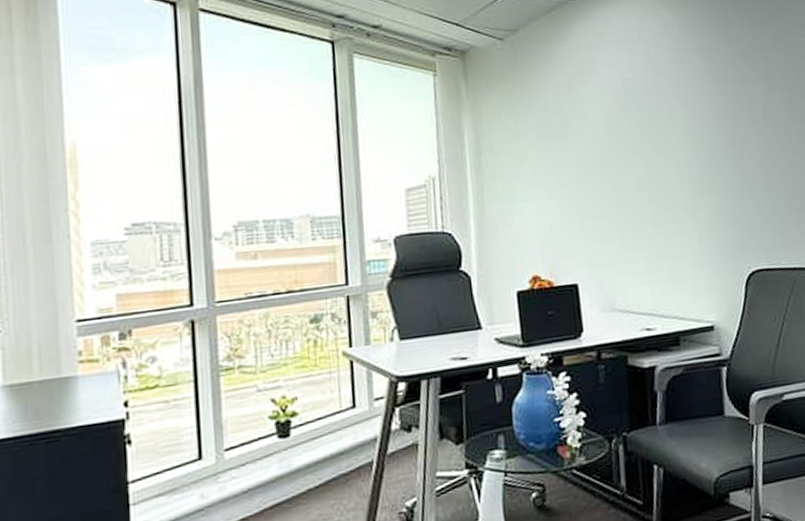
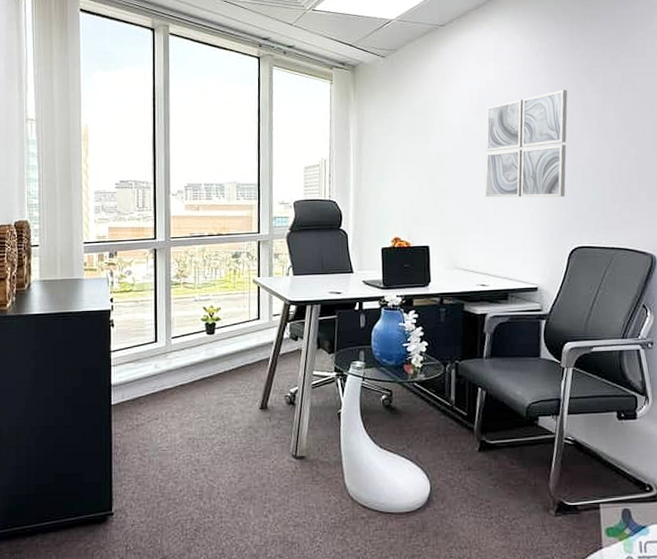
wall art: none [634,77,736,216] -> present [485,90,568,198]

